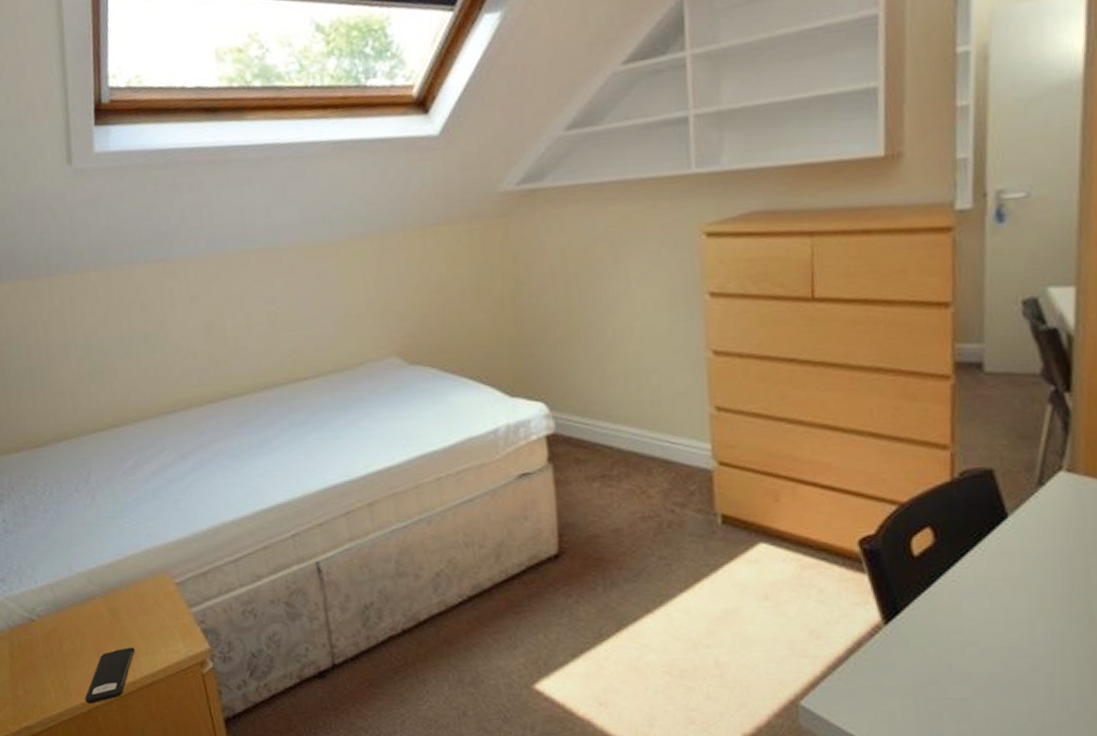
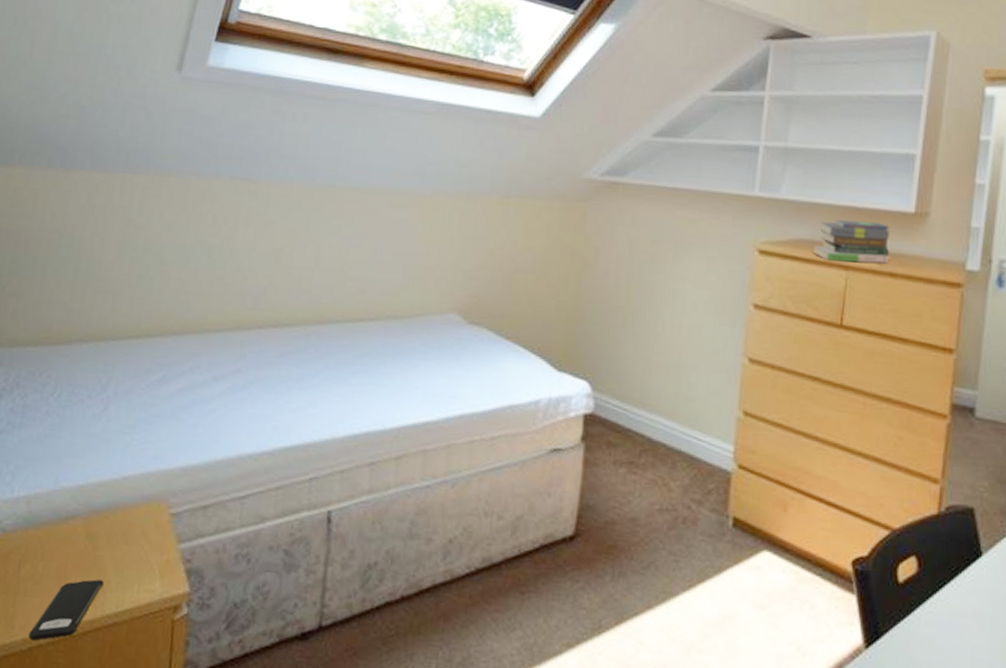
books: none [768,174,860,230] -> present [812,219,890,264]

